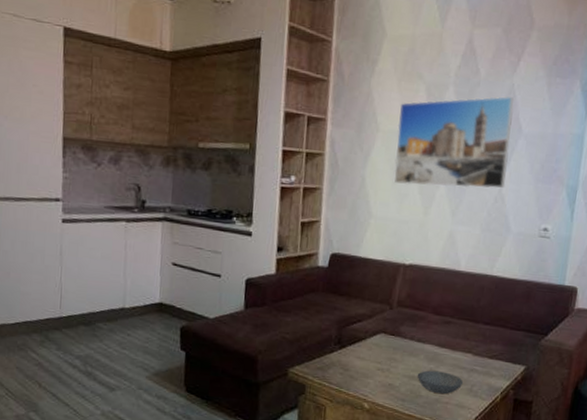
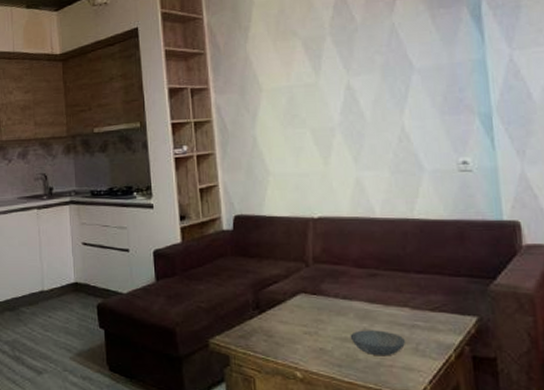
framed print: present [394,96,514,189] -> none [279,35,408,138]

